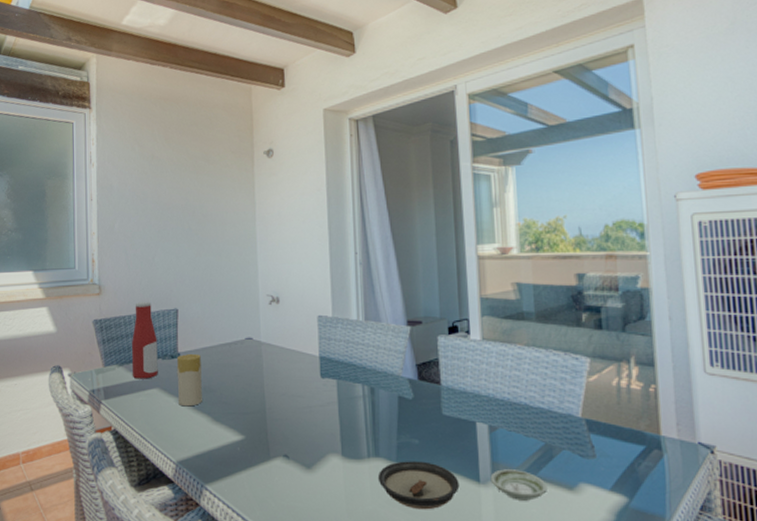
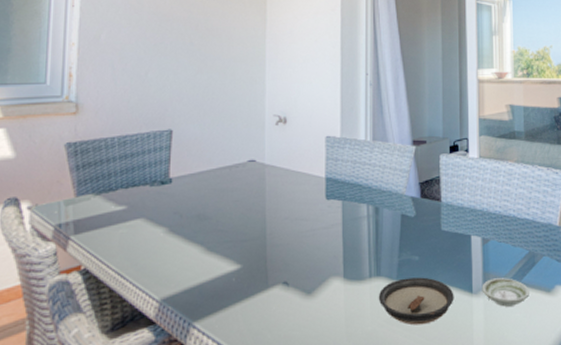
bottle: present [132,301,158,379] -> none [112,121,145,209]
candle: present [176,353,202,407] -> none [166,178,197,237]

